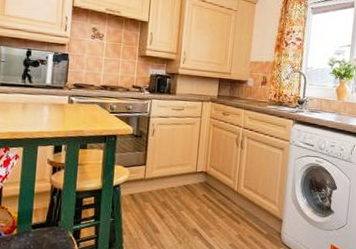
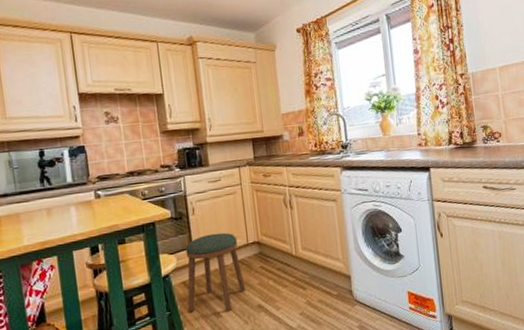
stool: none [130,156,187,229] -> present [185,232,246,313]

